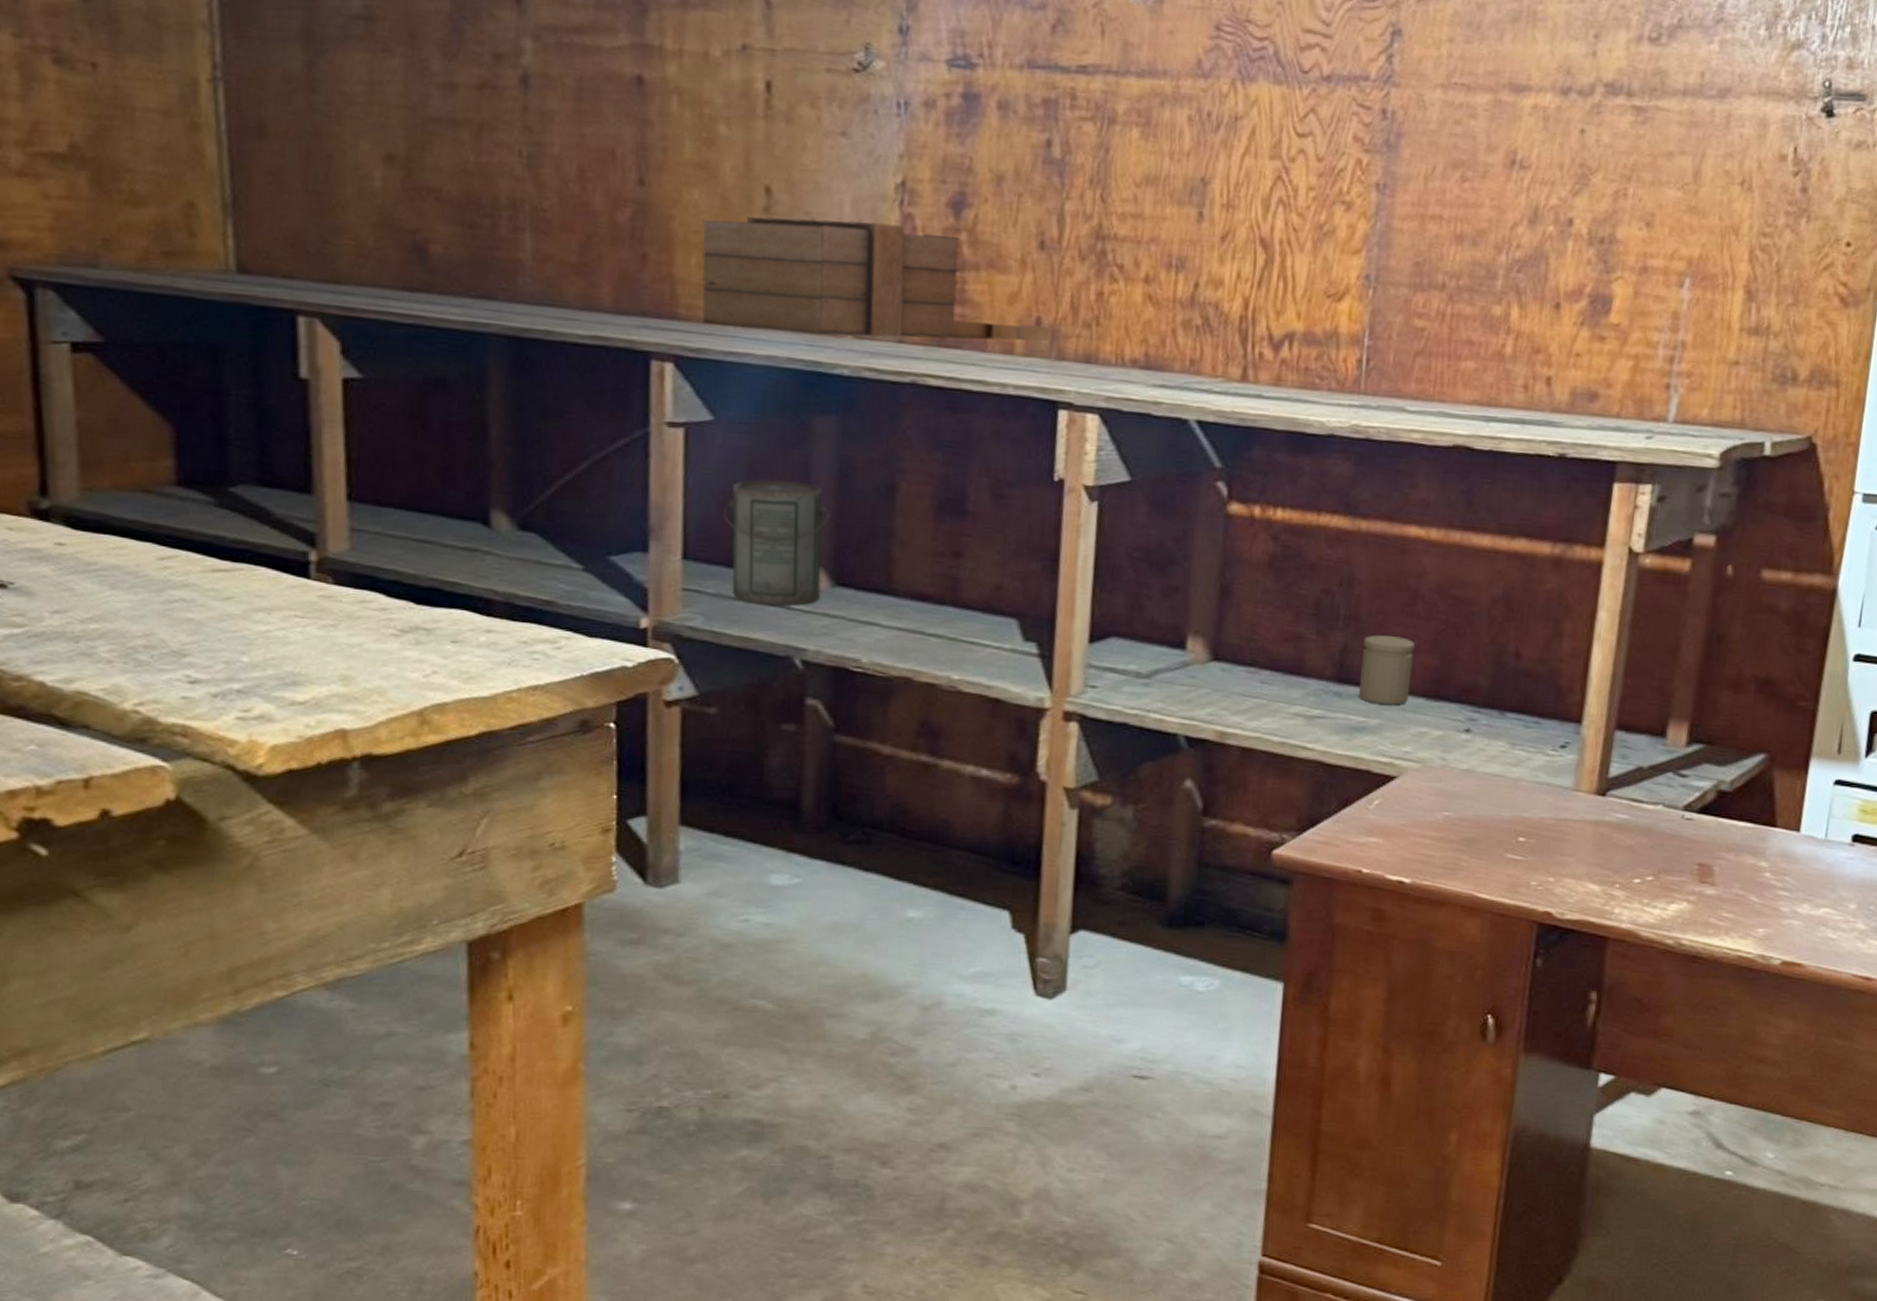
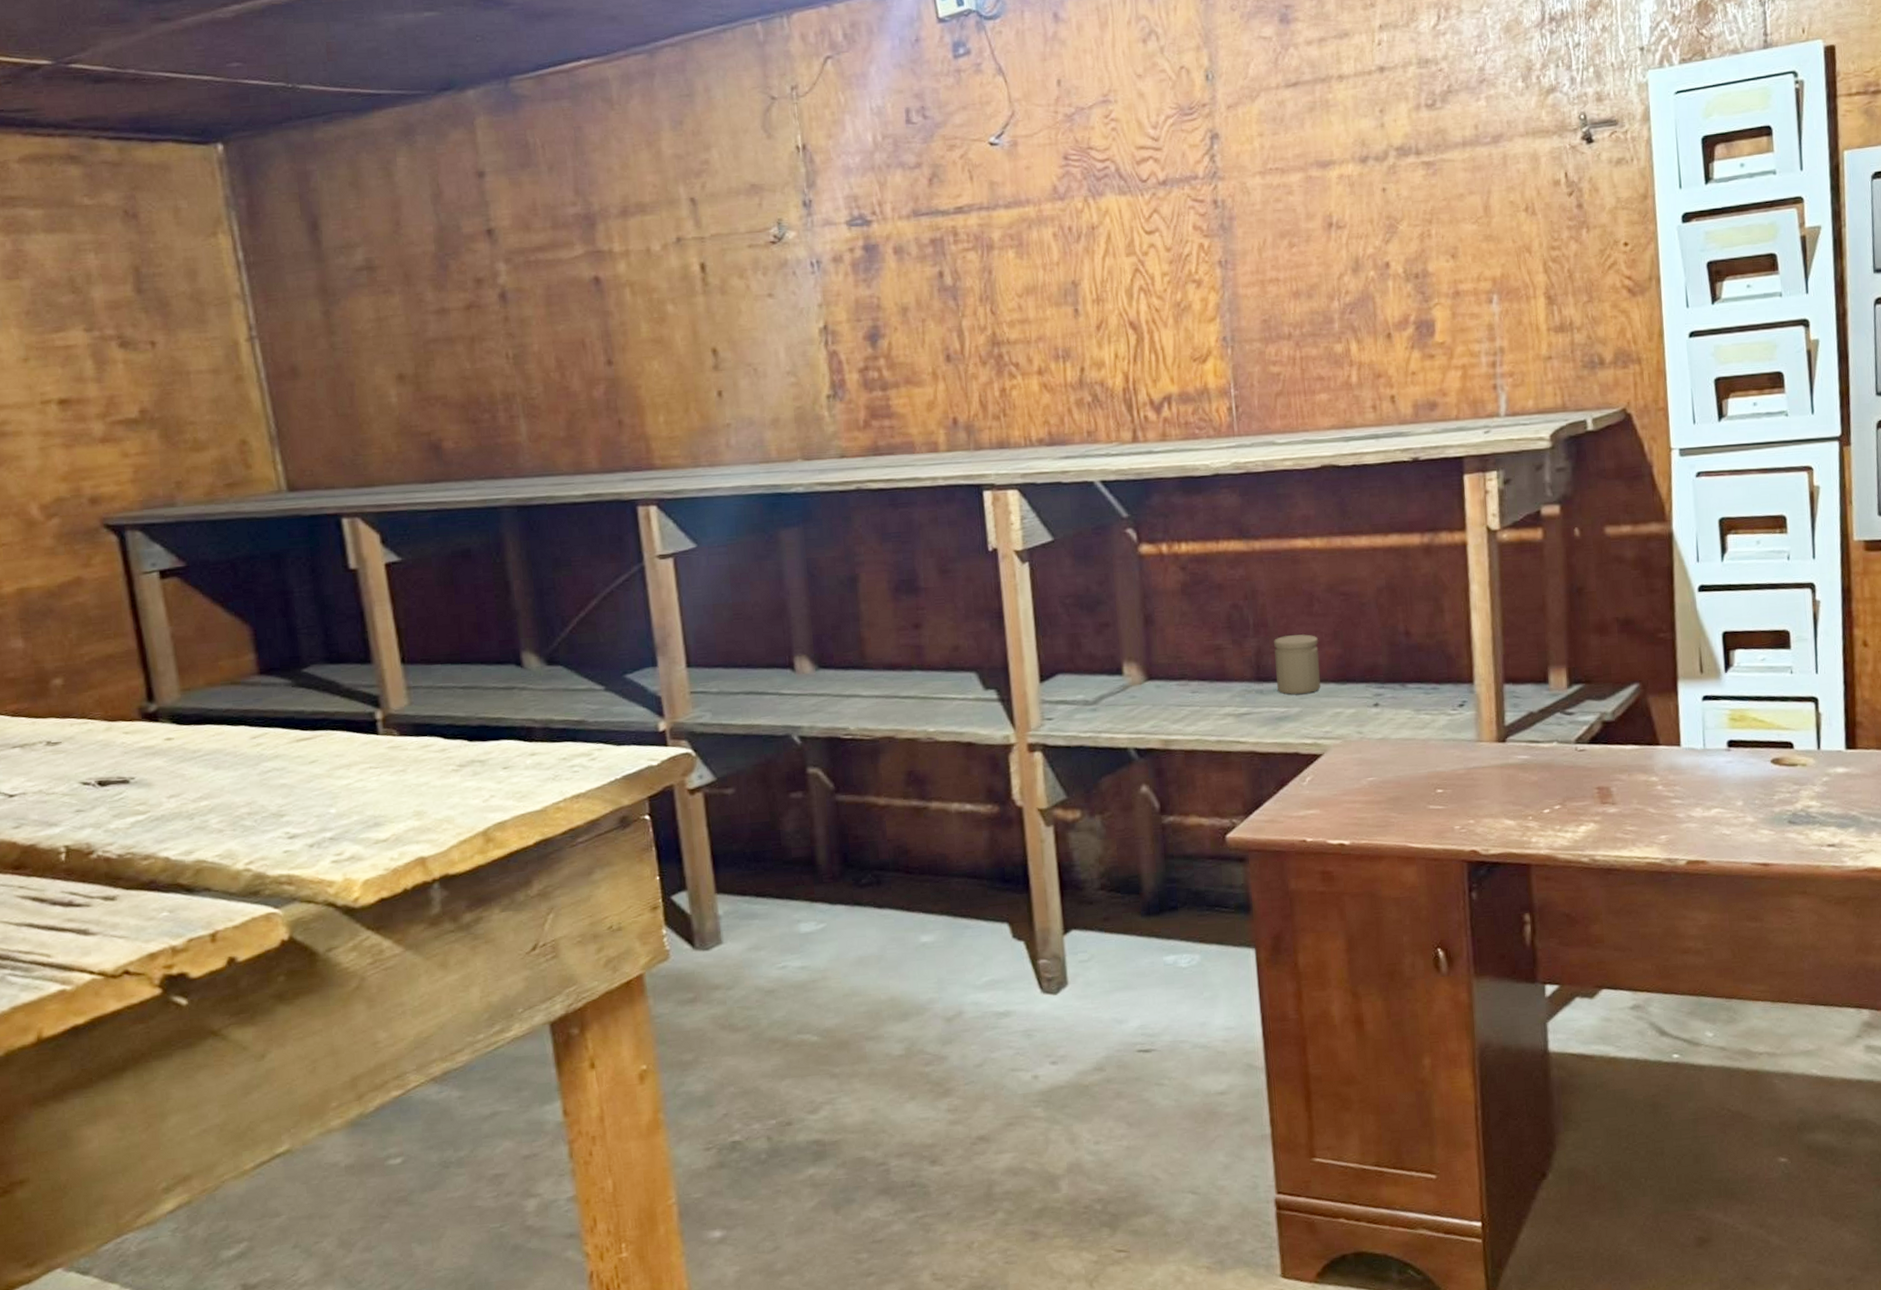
wooden crate: present [702,217,1052,342] -> none [664,361,968,470]
paint can: present [724,479,829,606] -> none [716,587,807,695]

